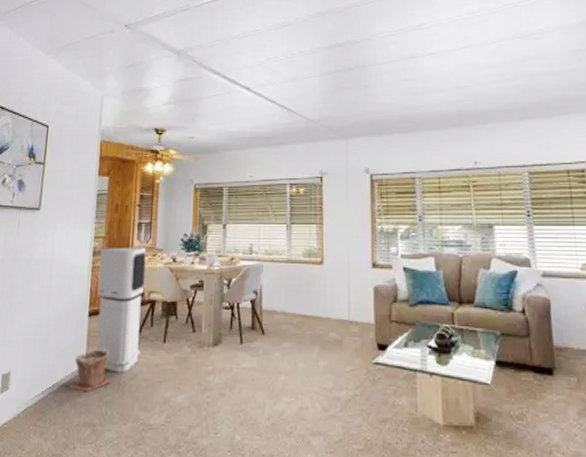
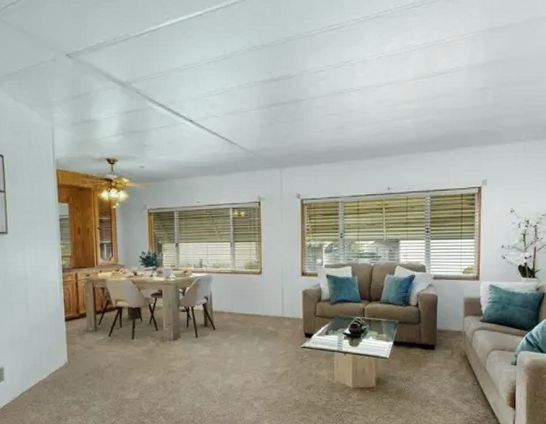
plant pot: present [68,349,111,392] -> none [55,346,91,379]
air purifier: present [96,247,147,373] -> none [69,264,114,363]

